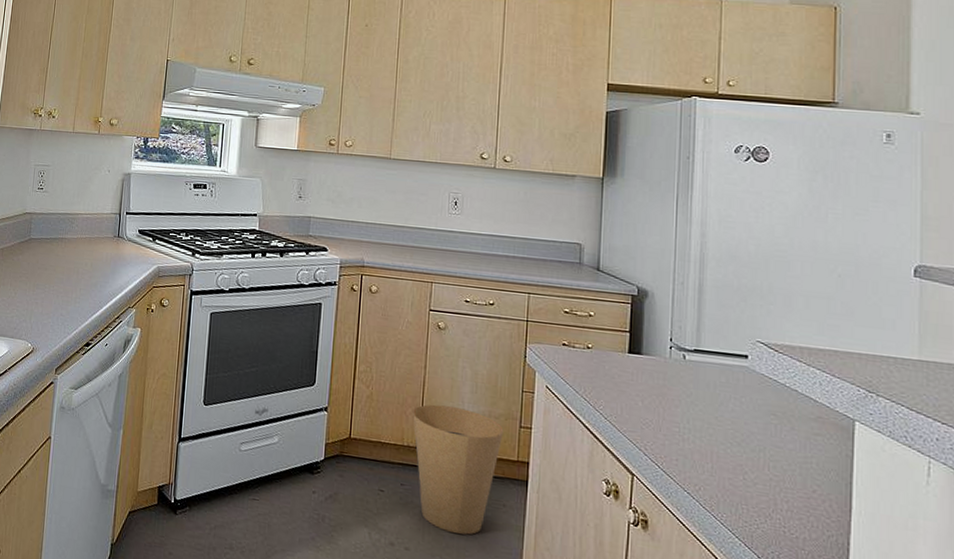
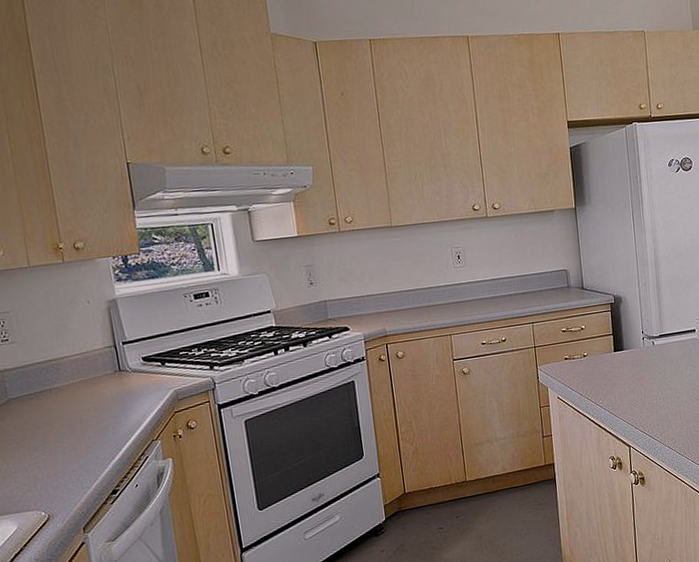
trash can: present [413,404,504,535] -> none [455,436,531,542]

